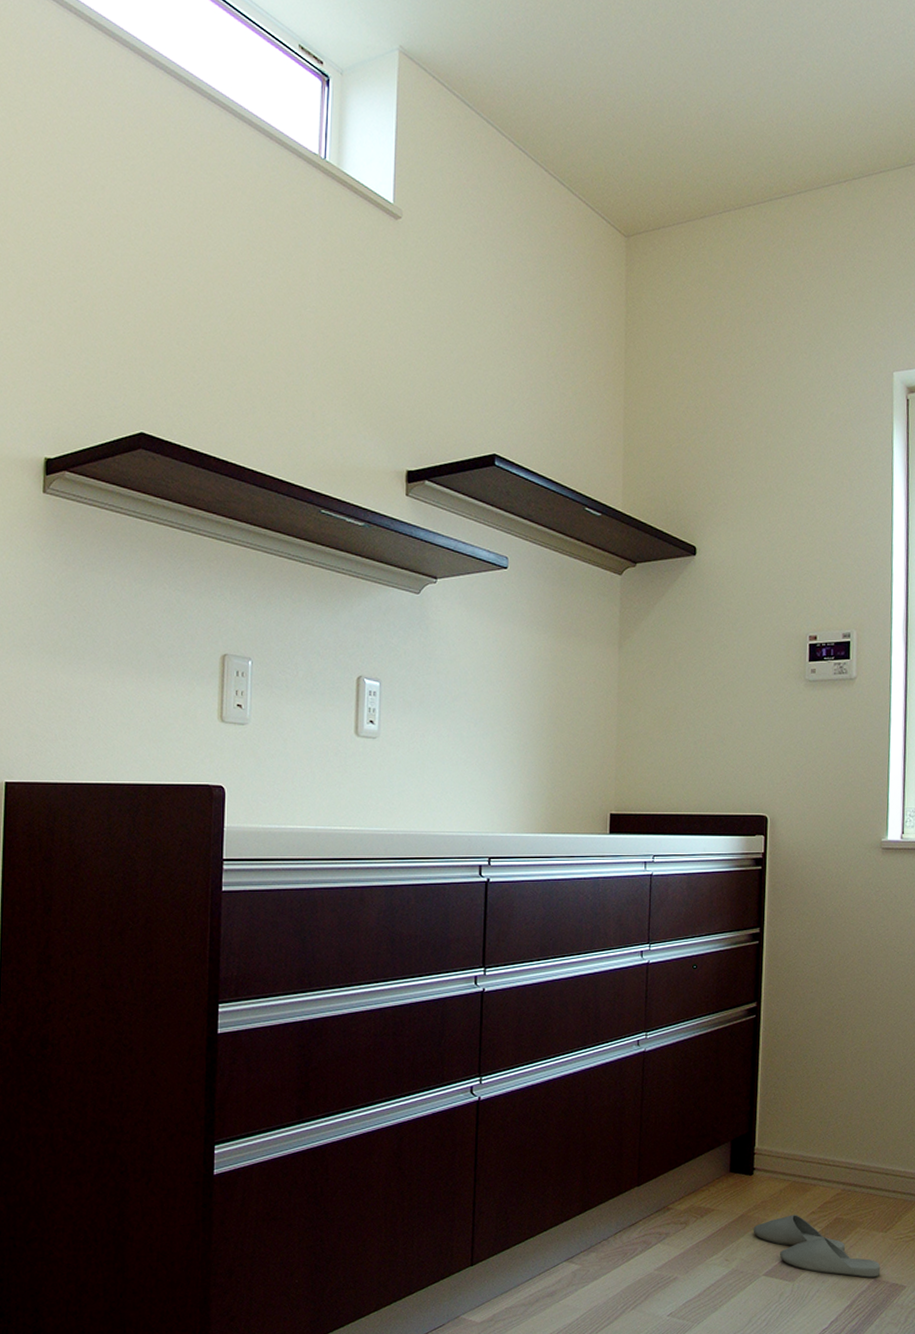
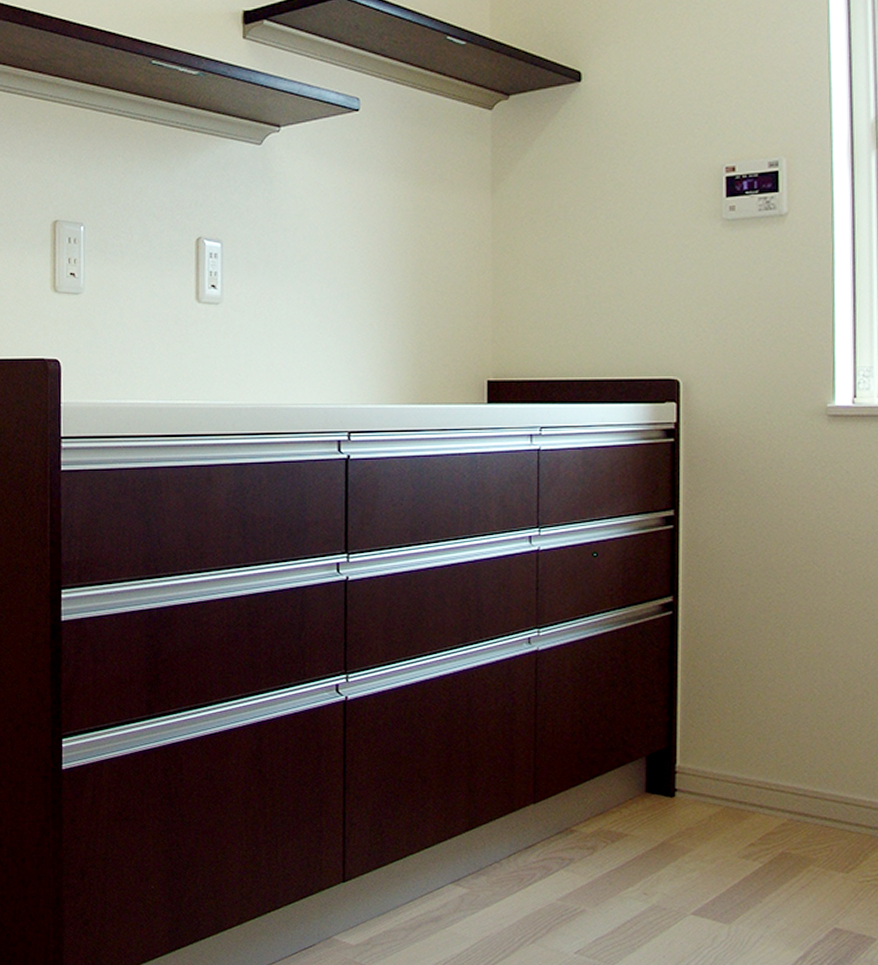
slippers: present [753,1215,881,1278] -> none [677,846,842,926]

